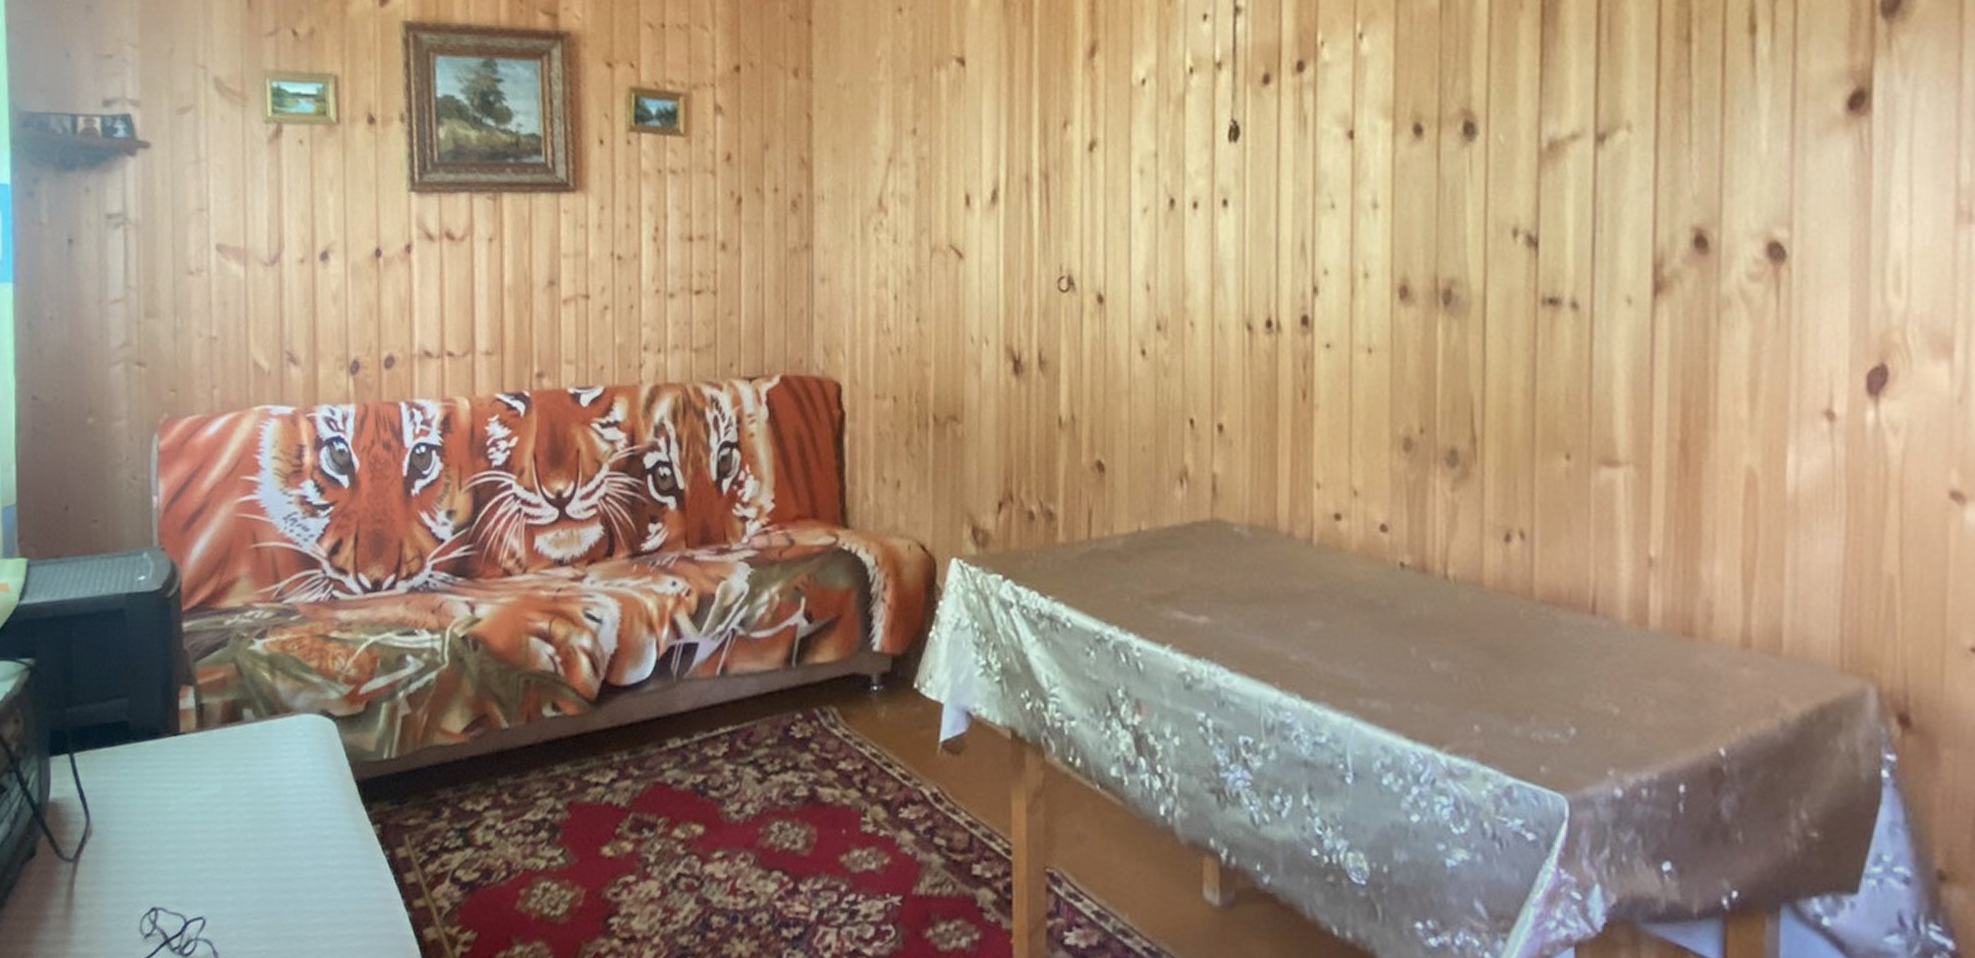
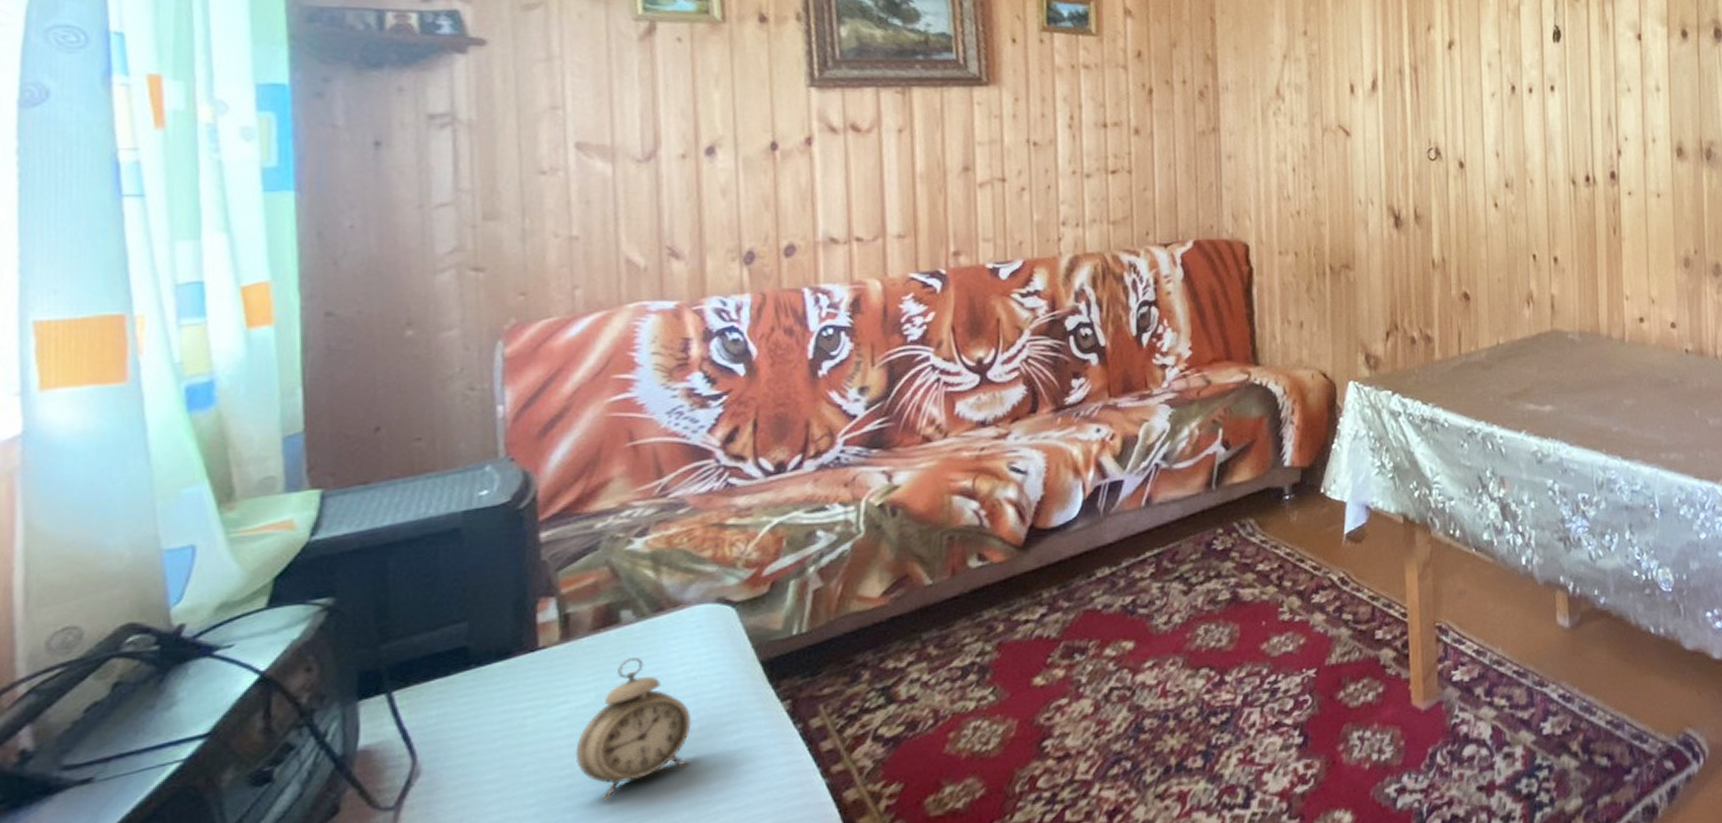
alarm clock: none [206,756,298,892] -> present [575,658,692,802]

